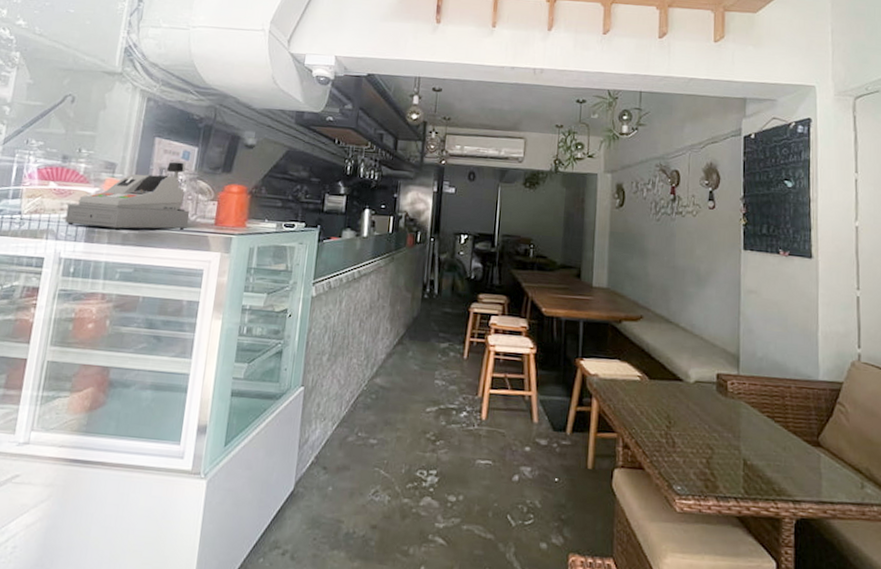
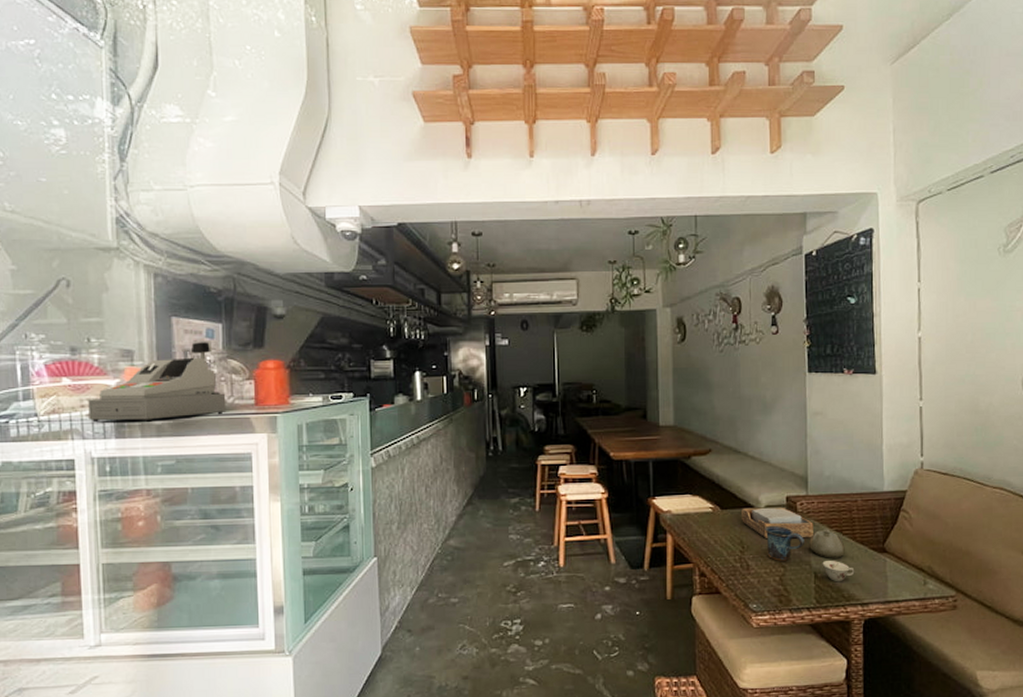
napkin holder: none [670,380,744,421] -> present [742,507,813,539]
mug: none [693,402,734,443] -> present [765,525,804,561]
sugar bowl: none [739,413,777,447] -> present [809,529,845,558]
teacup: none [752,447,787,474] -> present [822,560,855,582]

